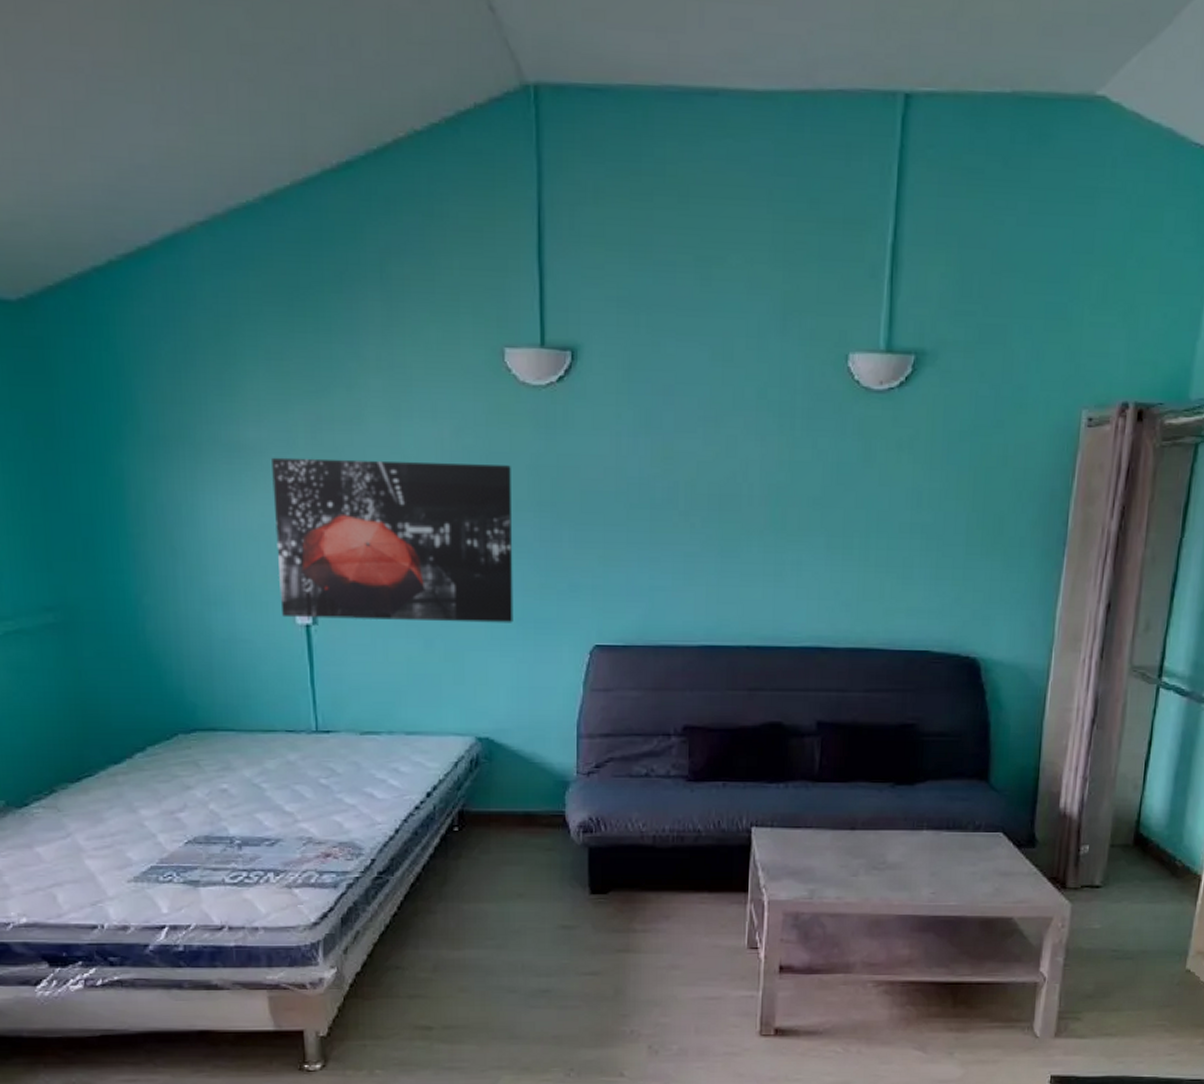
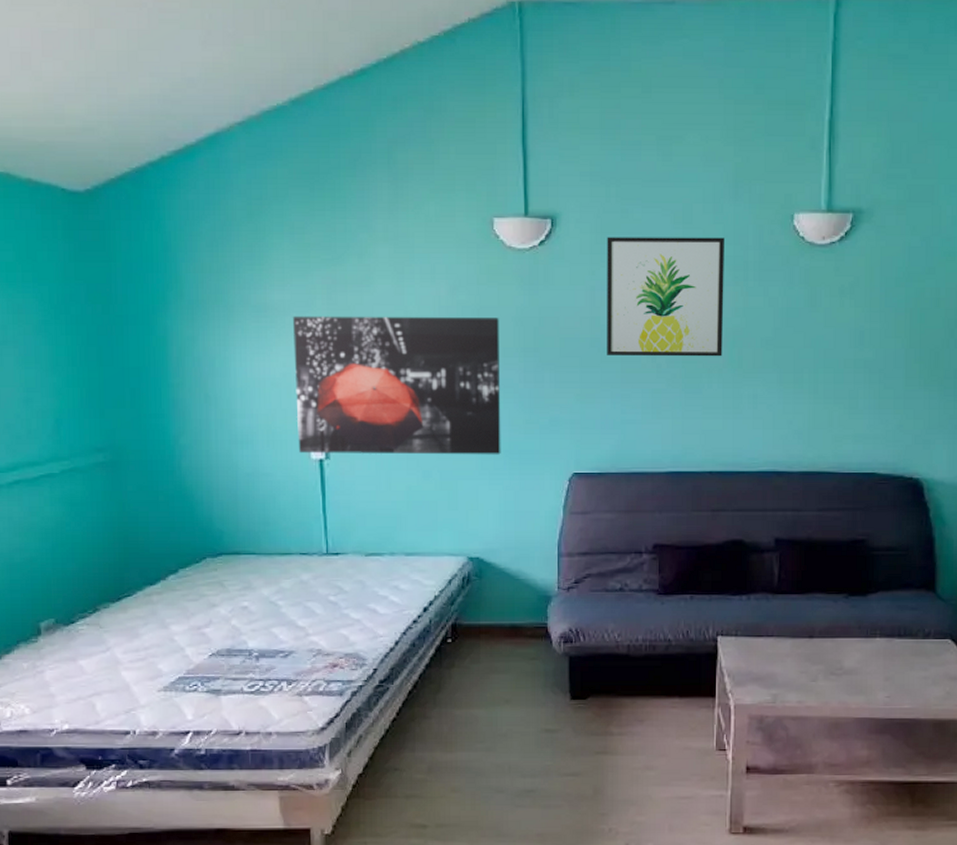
wall art: none [634,374,769,517] -> present [607,237,724,357]

